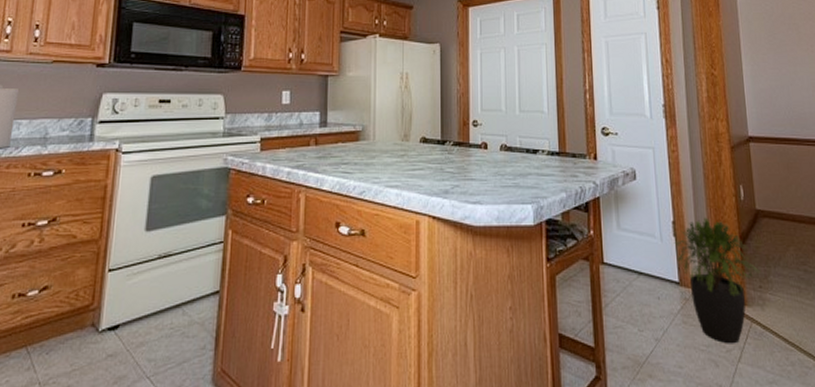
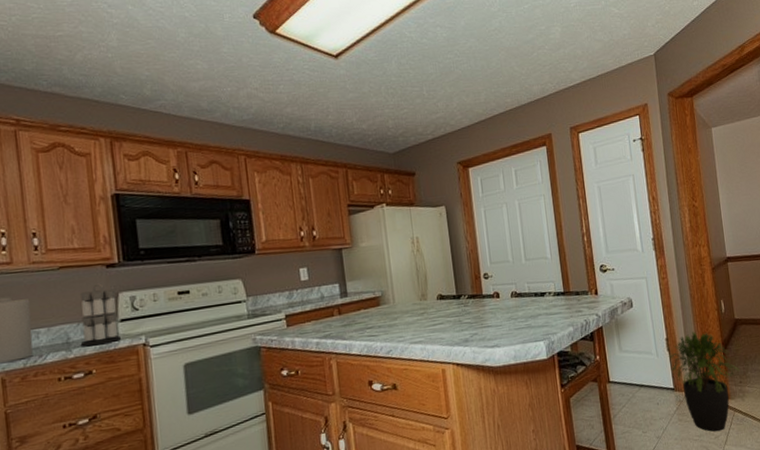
spice rack: none [56,81,102,145] -> present [79,283,121,347]

